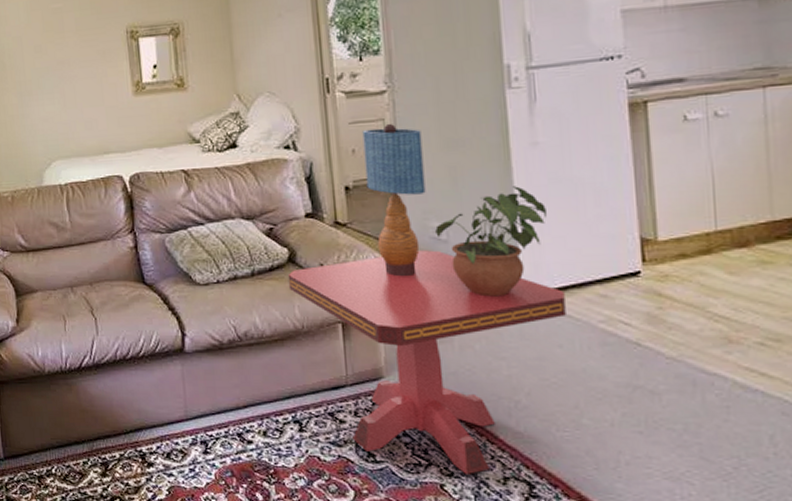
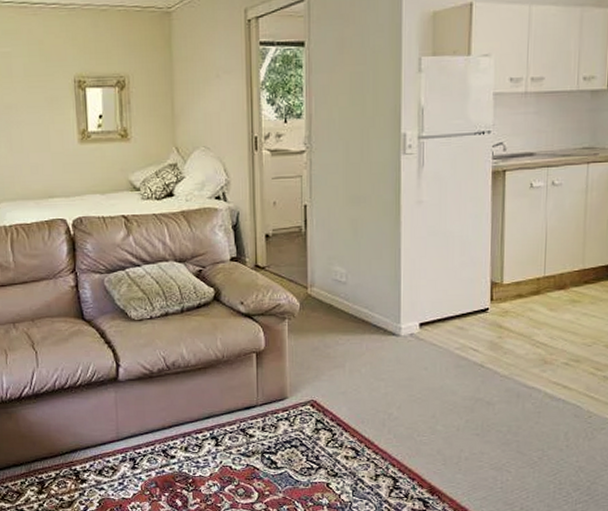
side table: present [287,250,566,474] -> none [212,290,432,474]
table lamp: present [362,123,426,277] -> none [283,179,332,313]
potted plant: present [435,186,546,297] -> none [337,237,424,329]

